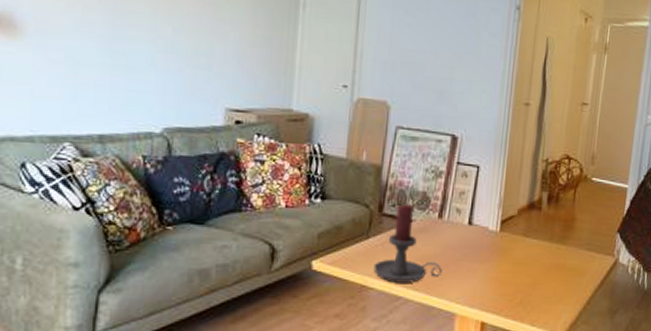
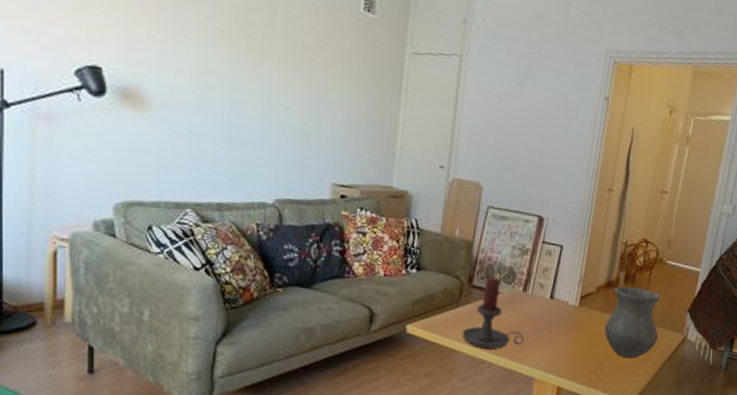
vase: none [528,207,588,287] -> present [604,286,661,359]

